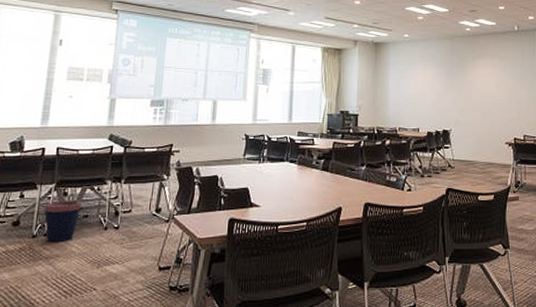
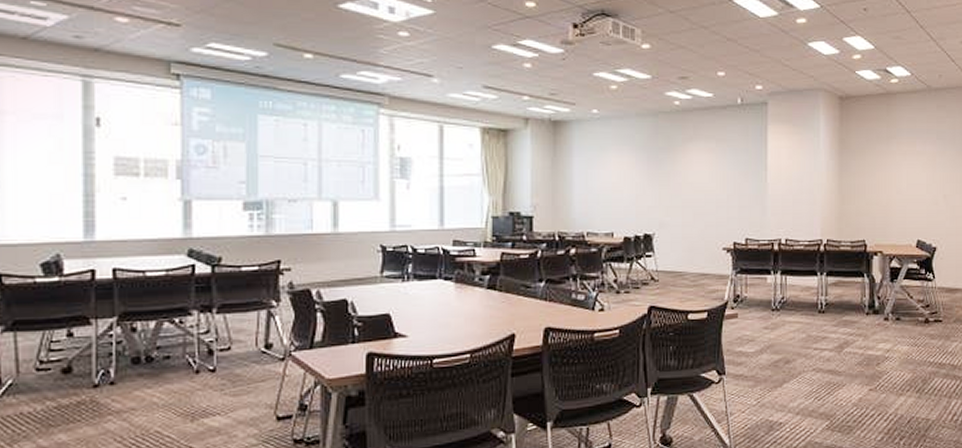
coffee cup: present [44,200,83,243] -> none [105,337,160,393]

